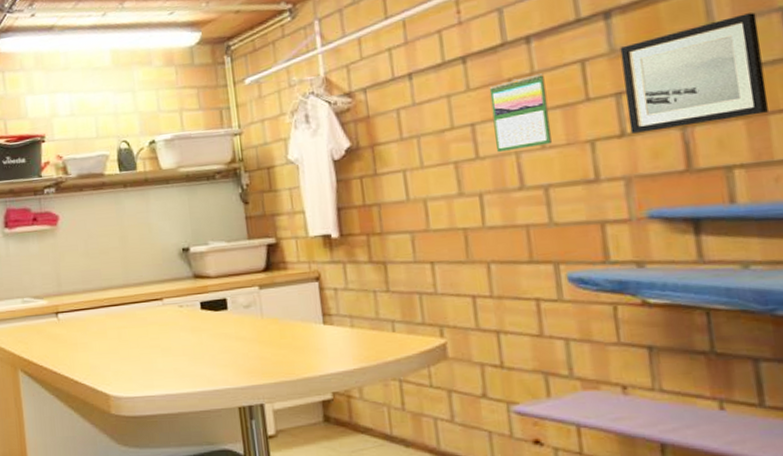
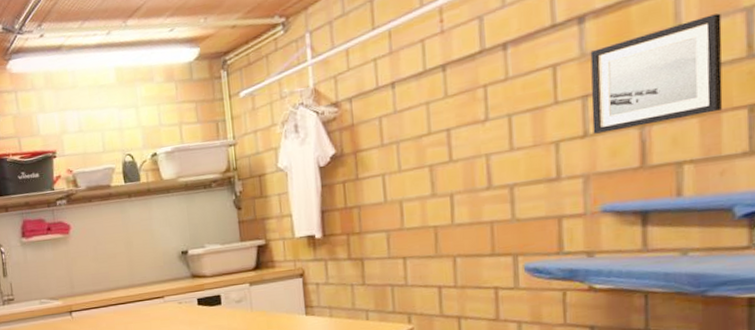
calendar: present [489,73,552,153] -> none [465,79,521,156]

